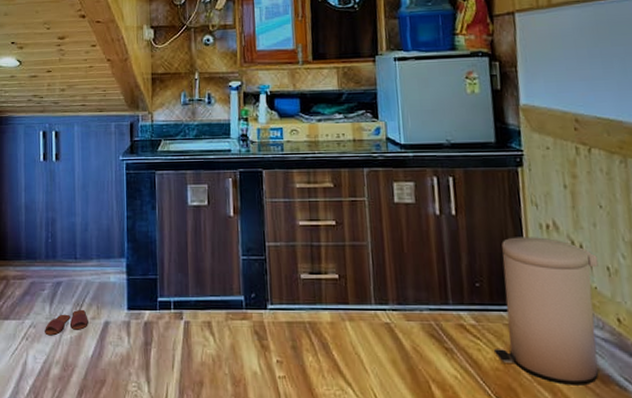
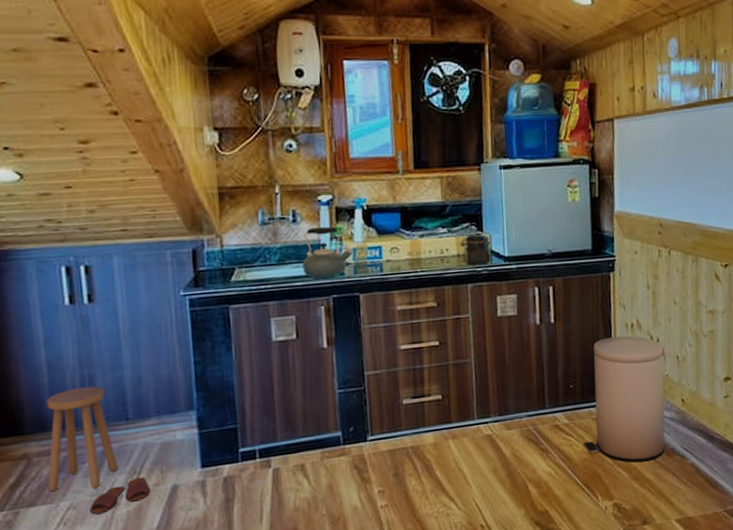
stool: none [18,228,67,314] -> present [46,386,118,492]
kettle: none [215,108,258,154] -> present [302,226,354,279]
jar: none [356,121,387,151] -> present [460,234,492,266]

